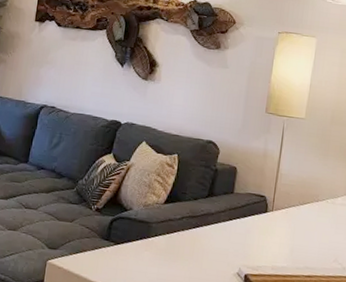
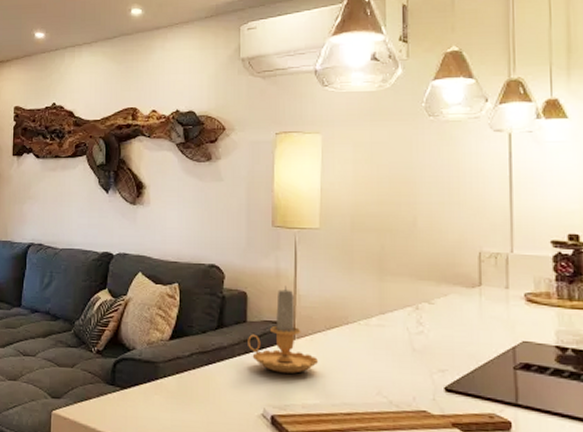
candle: none [232,164,290,240] -> present [248,285,318,374]

